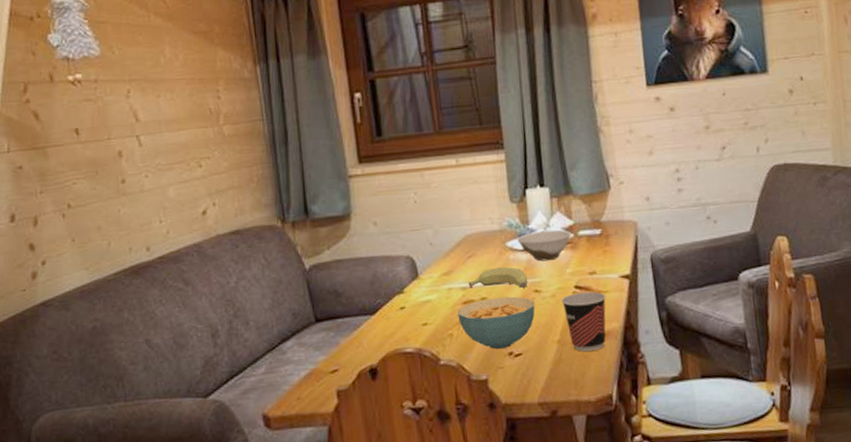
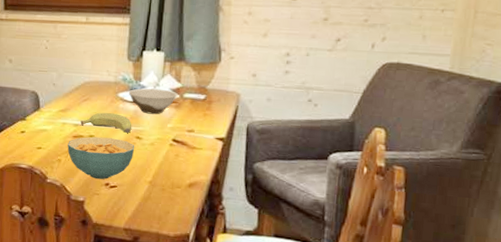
cup: present [561,291,606,352] -> none [159,145,199,196]

